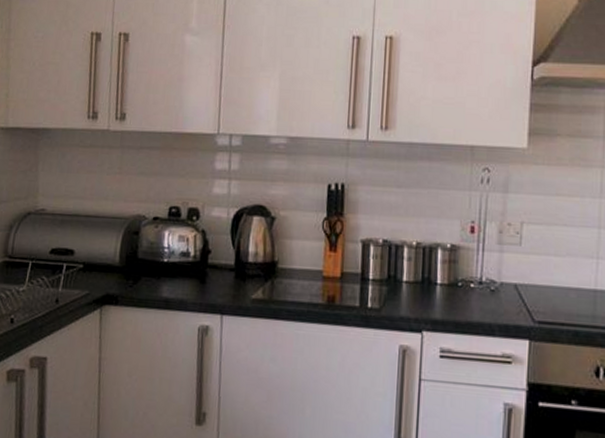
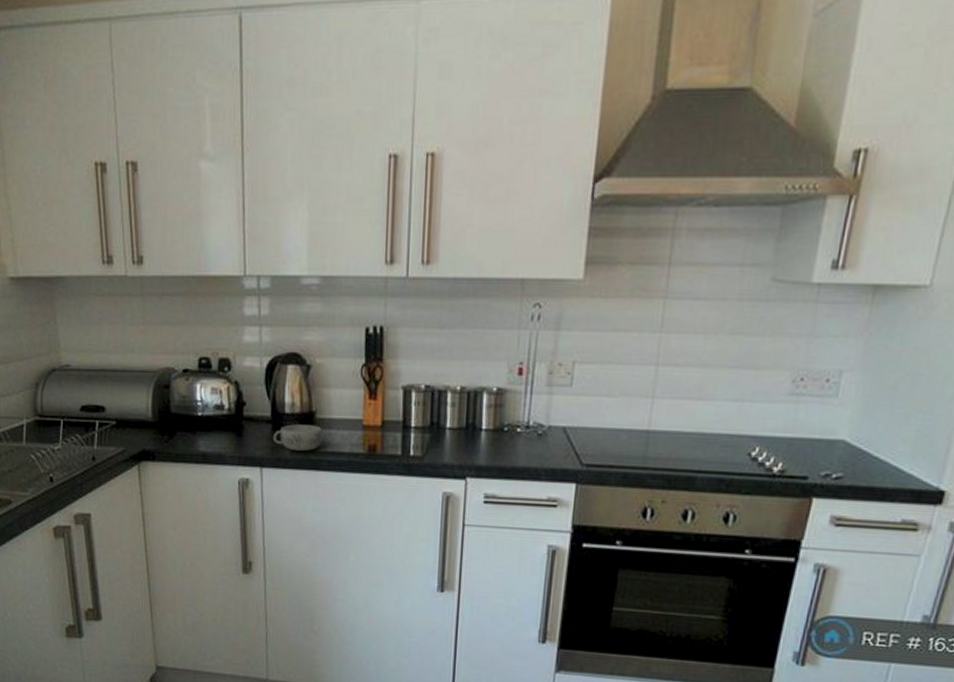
decorative bowl: none [234,273,284,300] -> present [272,424,323,452]

